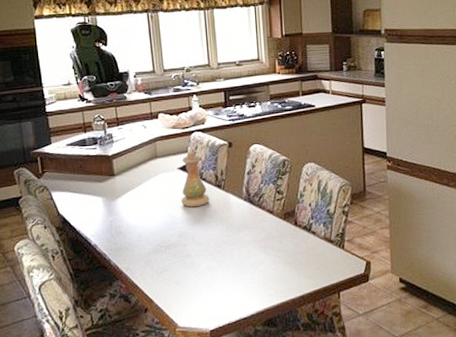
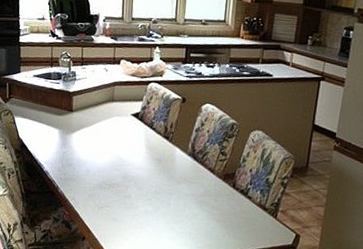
vase: present [181,150,210,208] -> none [129,99,157,154]

